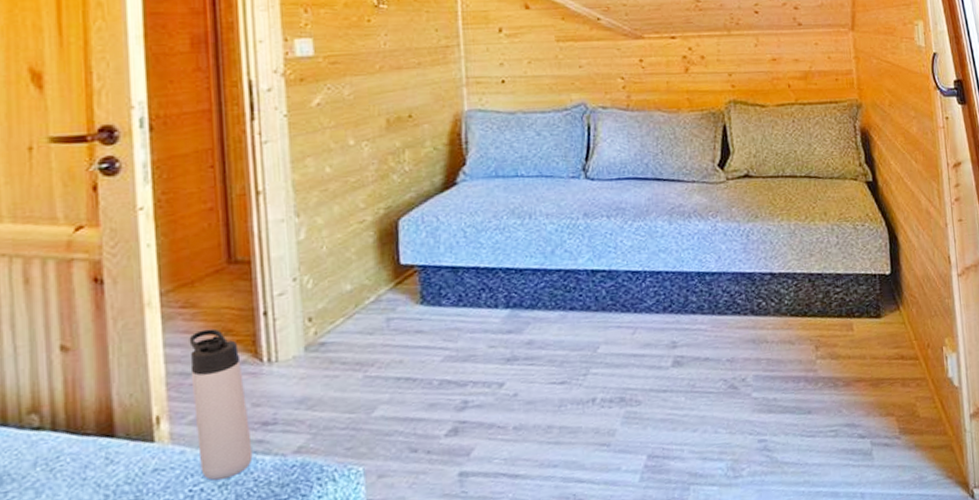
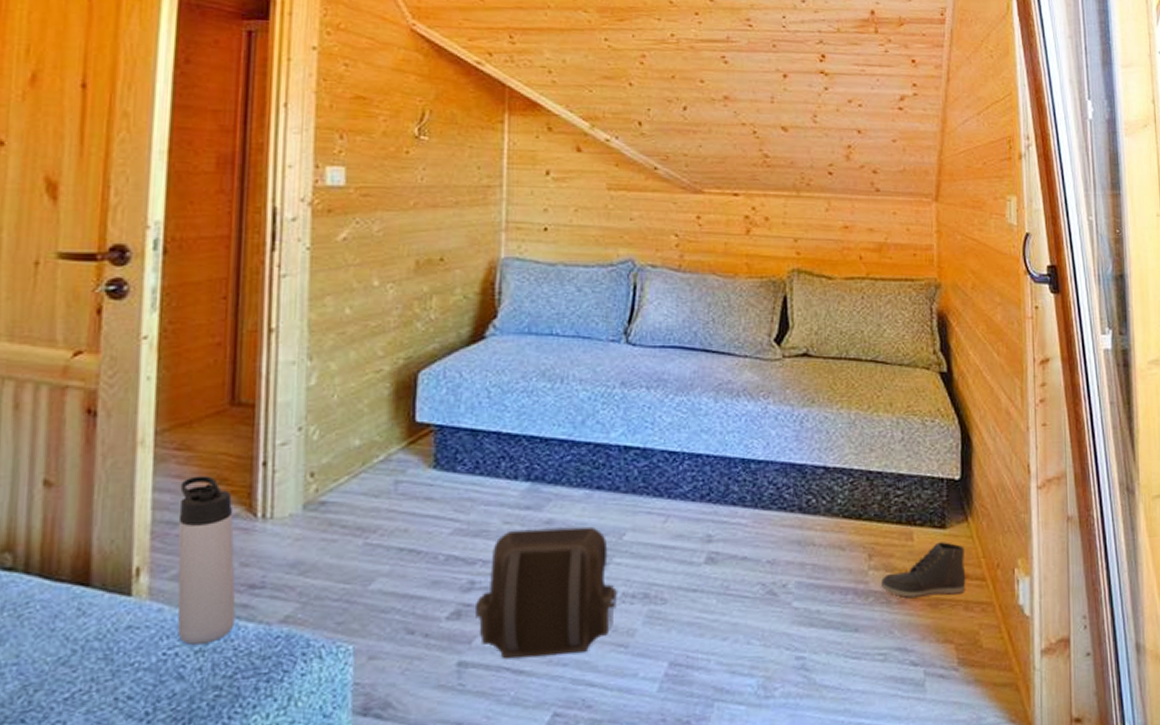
backpack: none [469,343,597,466] -> present [474,526,617,659]
sneaker: none [827,329,902,381] -> present [880,542,966,598]

